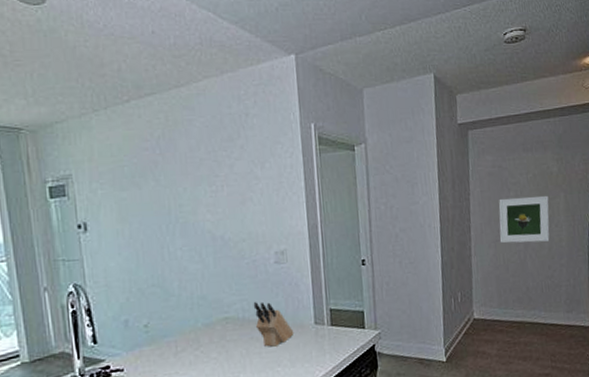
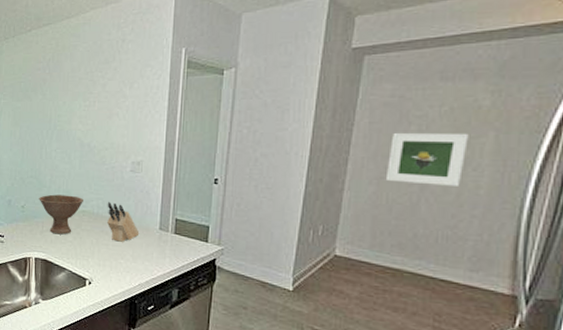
bowl: none [166,301,226,353] -> present [39,194,85,235]

